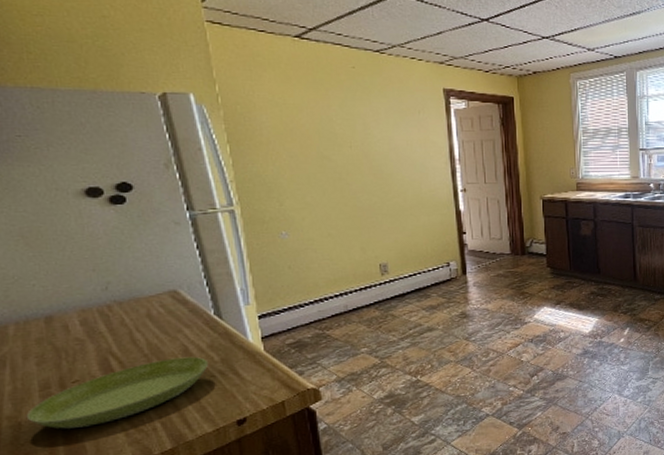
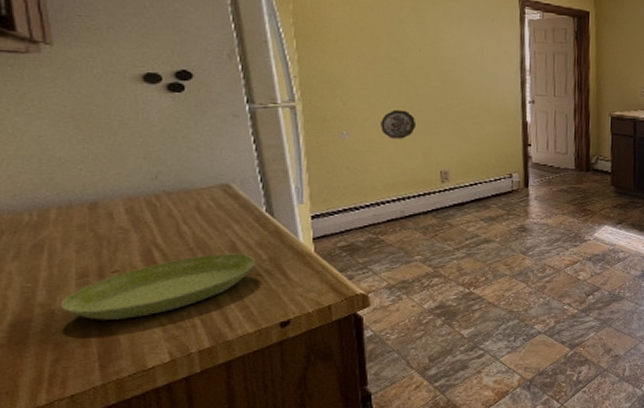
decorative plate: none [318,207,352,236] -> present [381,109,415,139]

